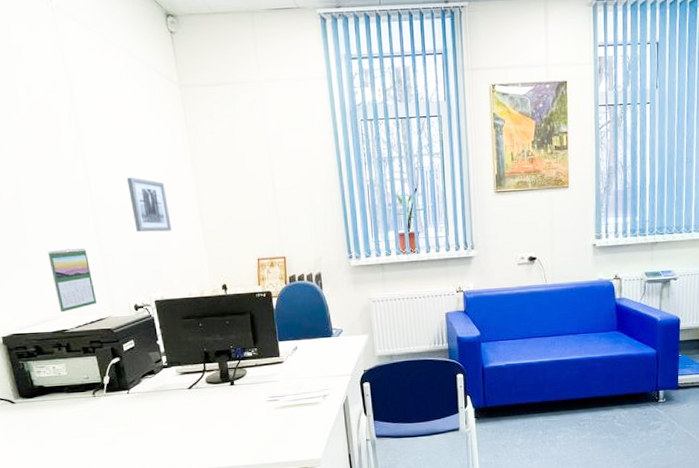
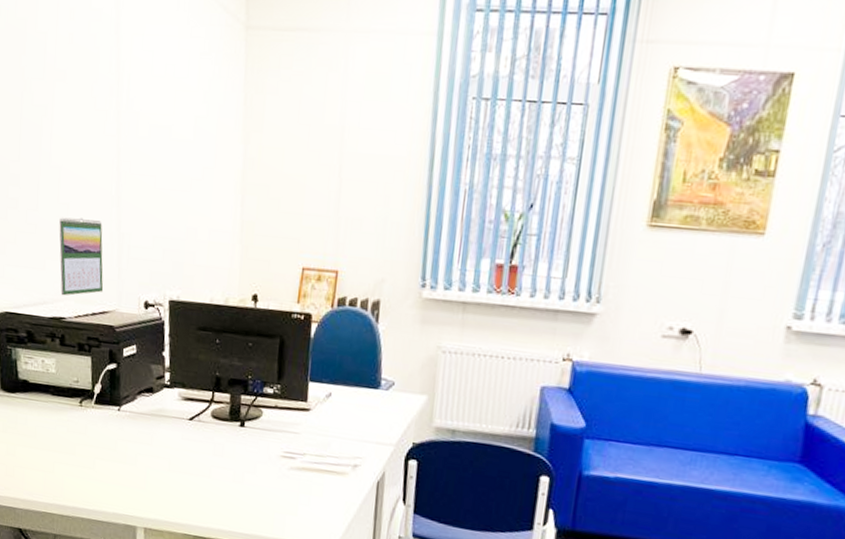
wall art: present [126,177,172,232] -> none [162,138,206,215]

